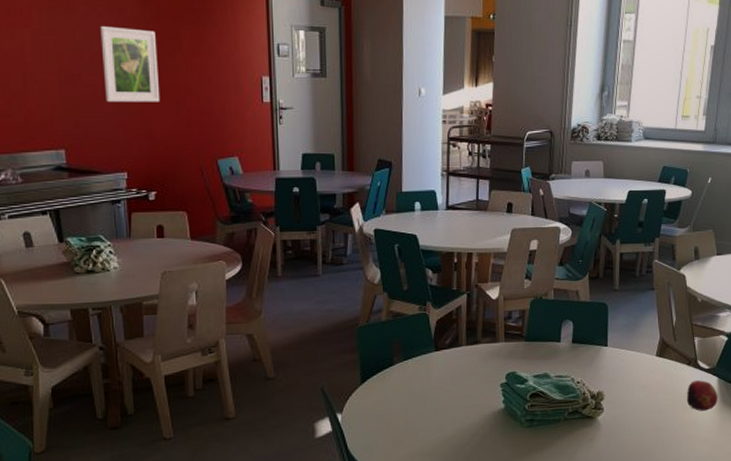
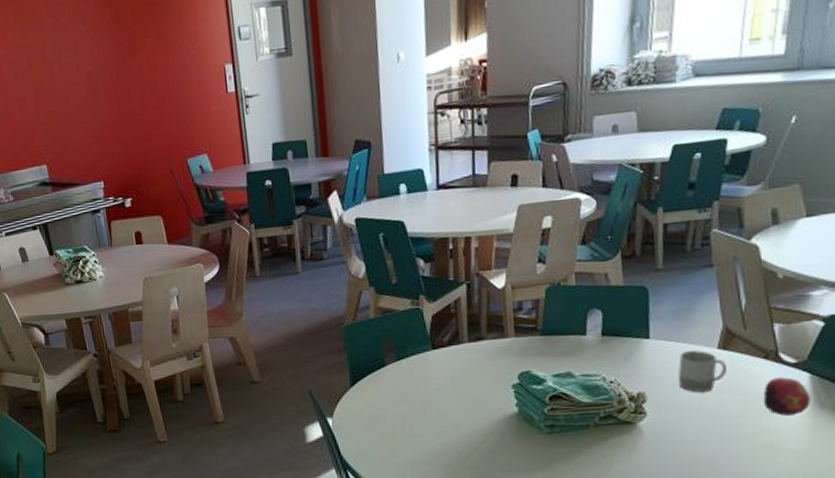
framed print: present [100,26,160,103] -> none [66,33,128,113]
cup: none [627,357,662,391] -> present [677,350,727,392]

